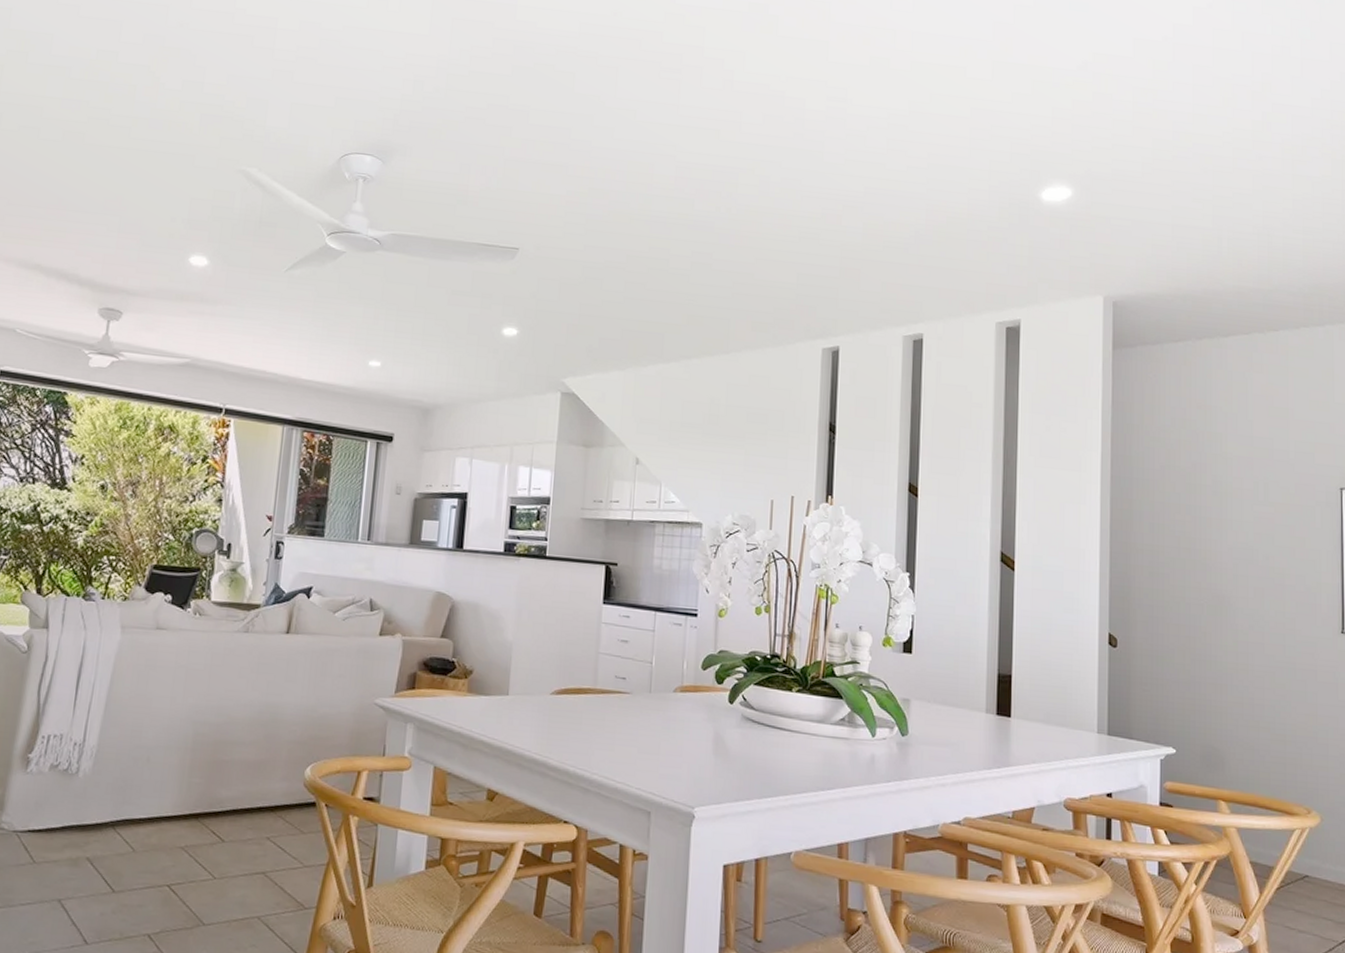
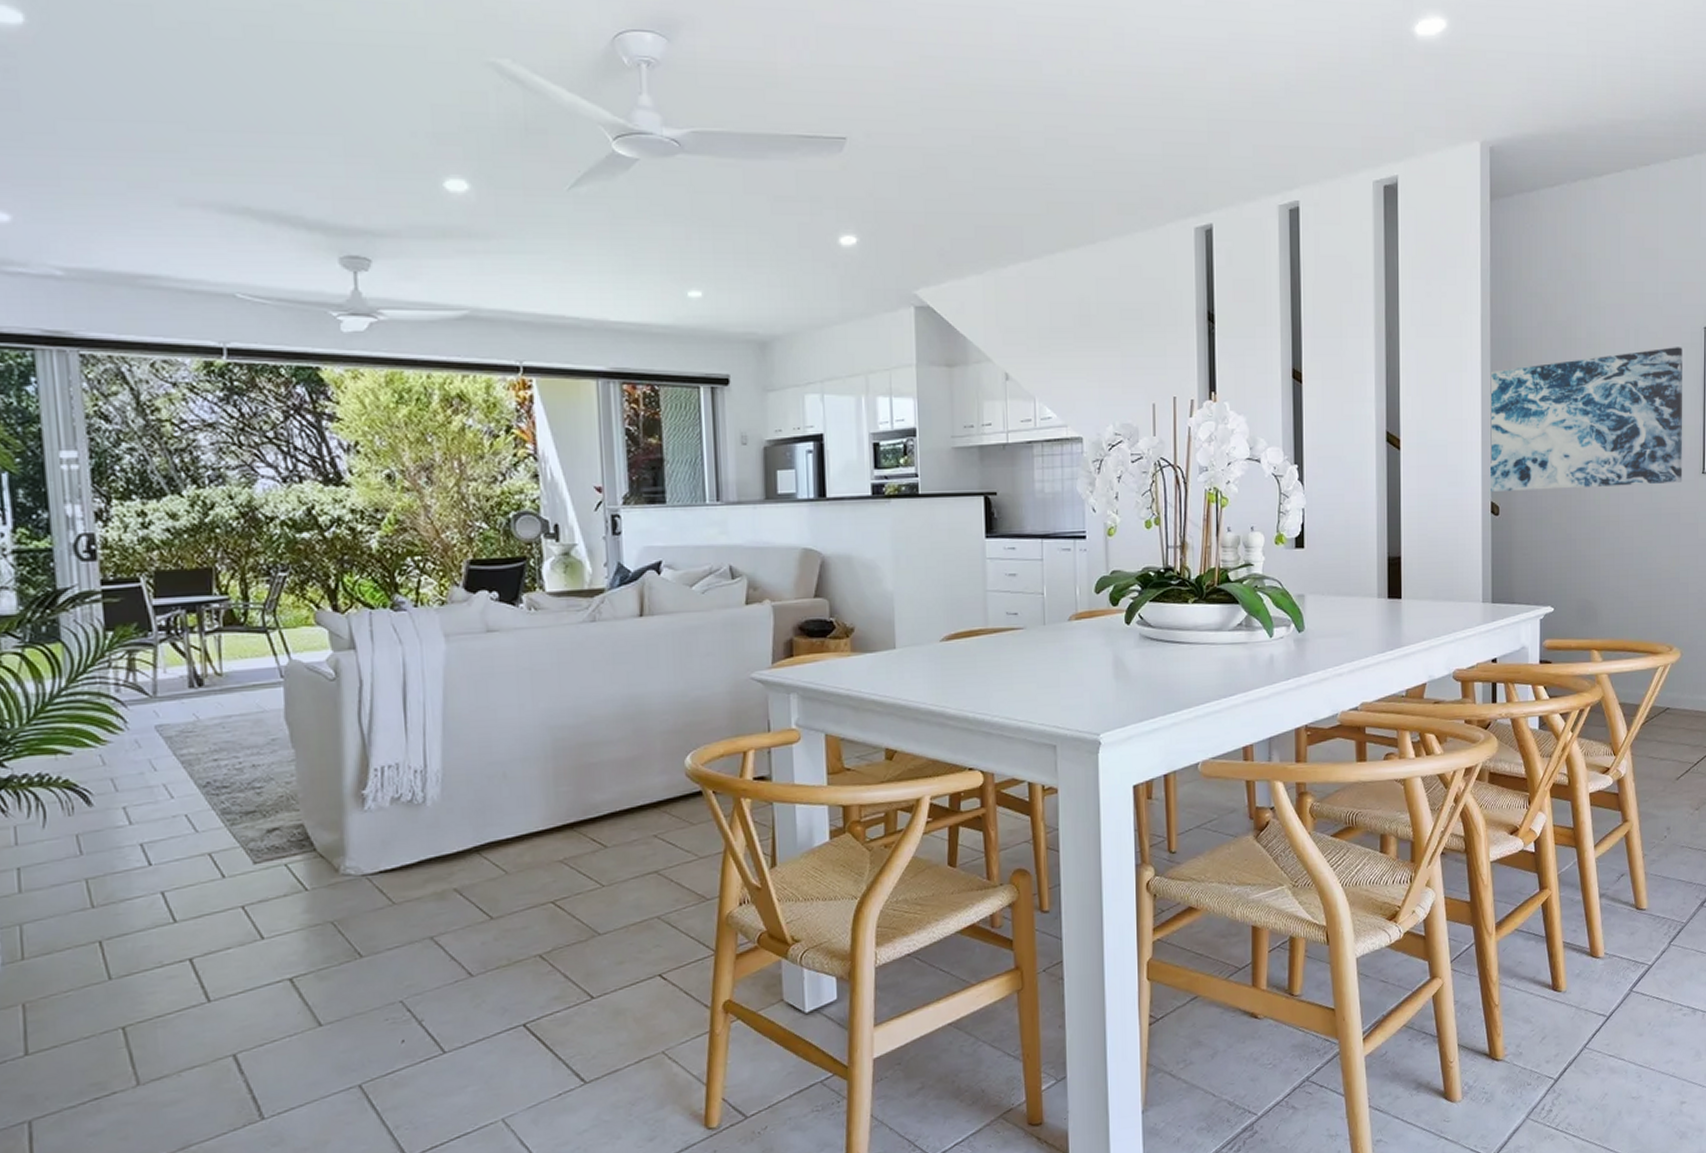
wall art: none [1108,503,1319,639] -> present [1490,347,1683,492]

